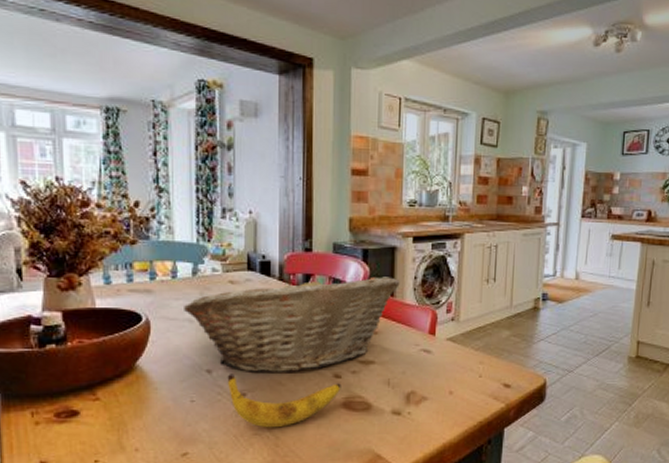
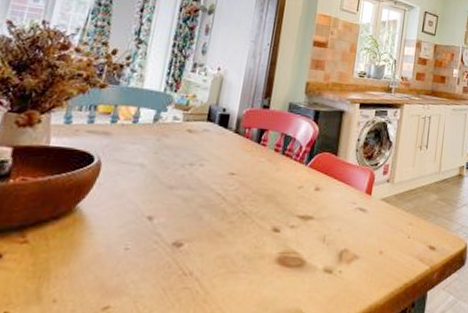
fruit basket: present [184,275,400,372] -> none [138,128,345,224]
banana: present [227,374,341,428] -> none [166,222,279,282]

